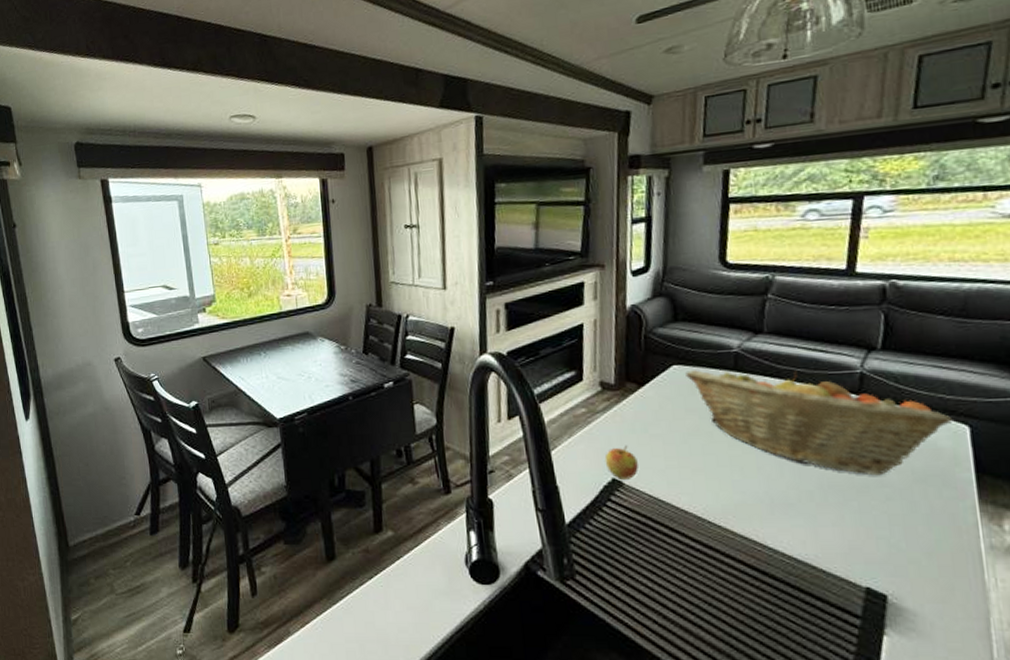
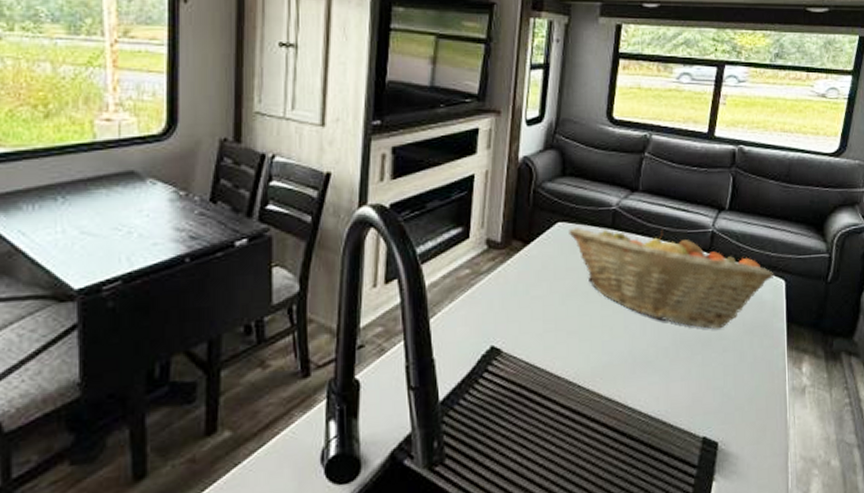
apple: present [604,445,638,479] -> none [485,309,517,347]

